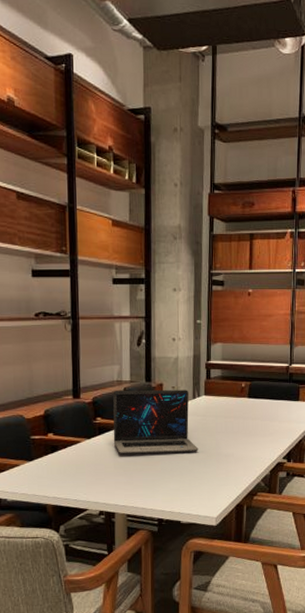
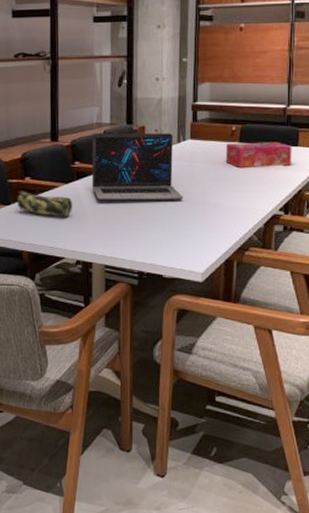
pencil case: none [40,446,96,471] -> present [17,191,73,217]
tissue box: none [236,397,294,421] -> present [225,142,292,167]

